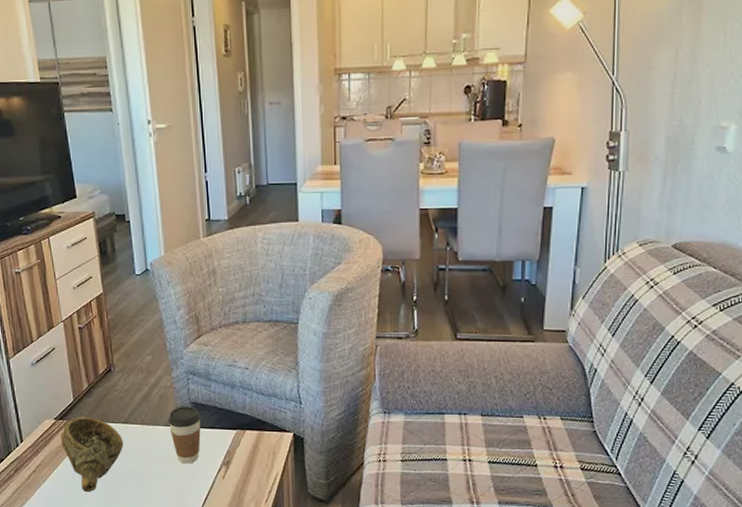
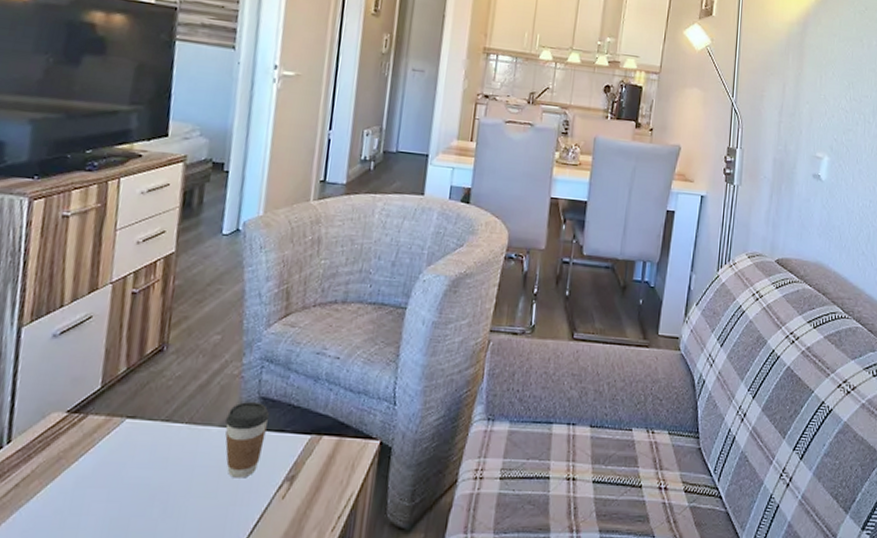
decorative bowl: present [61,417,123,493] -> none [67,410,158,518]

